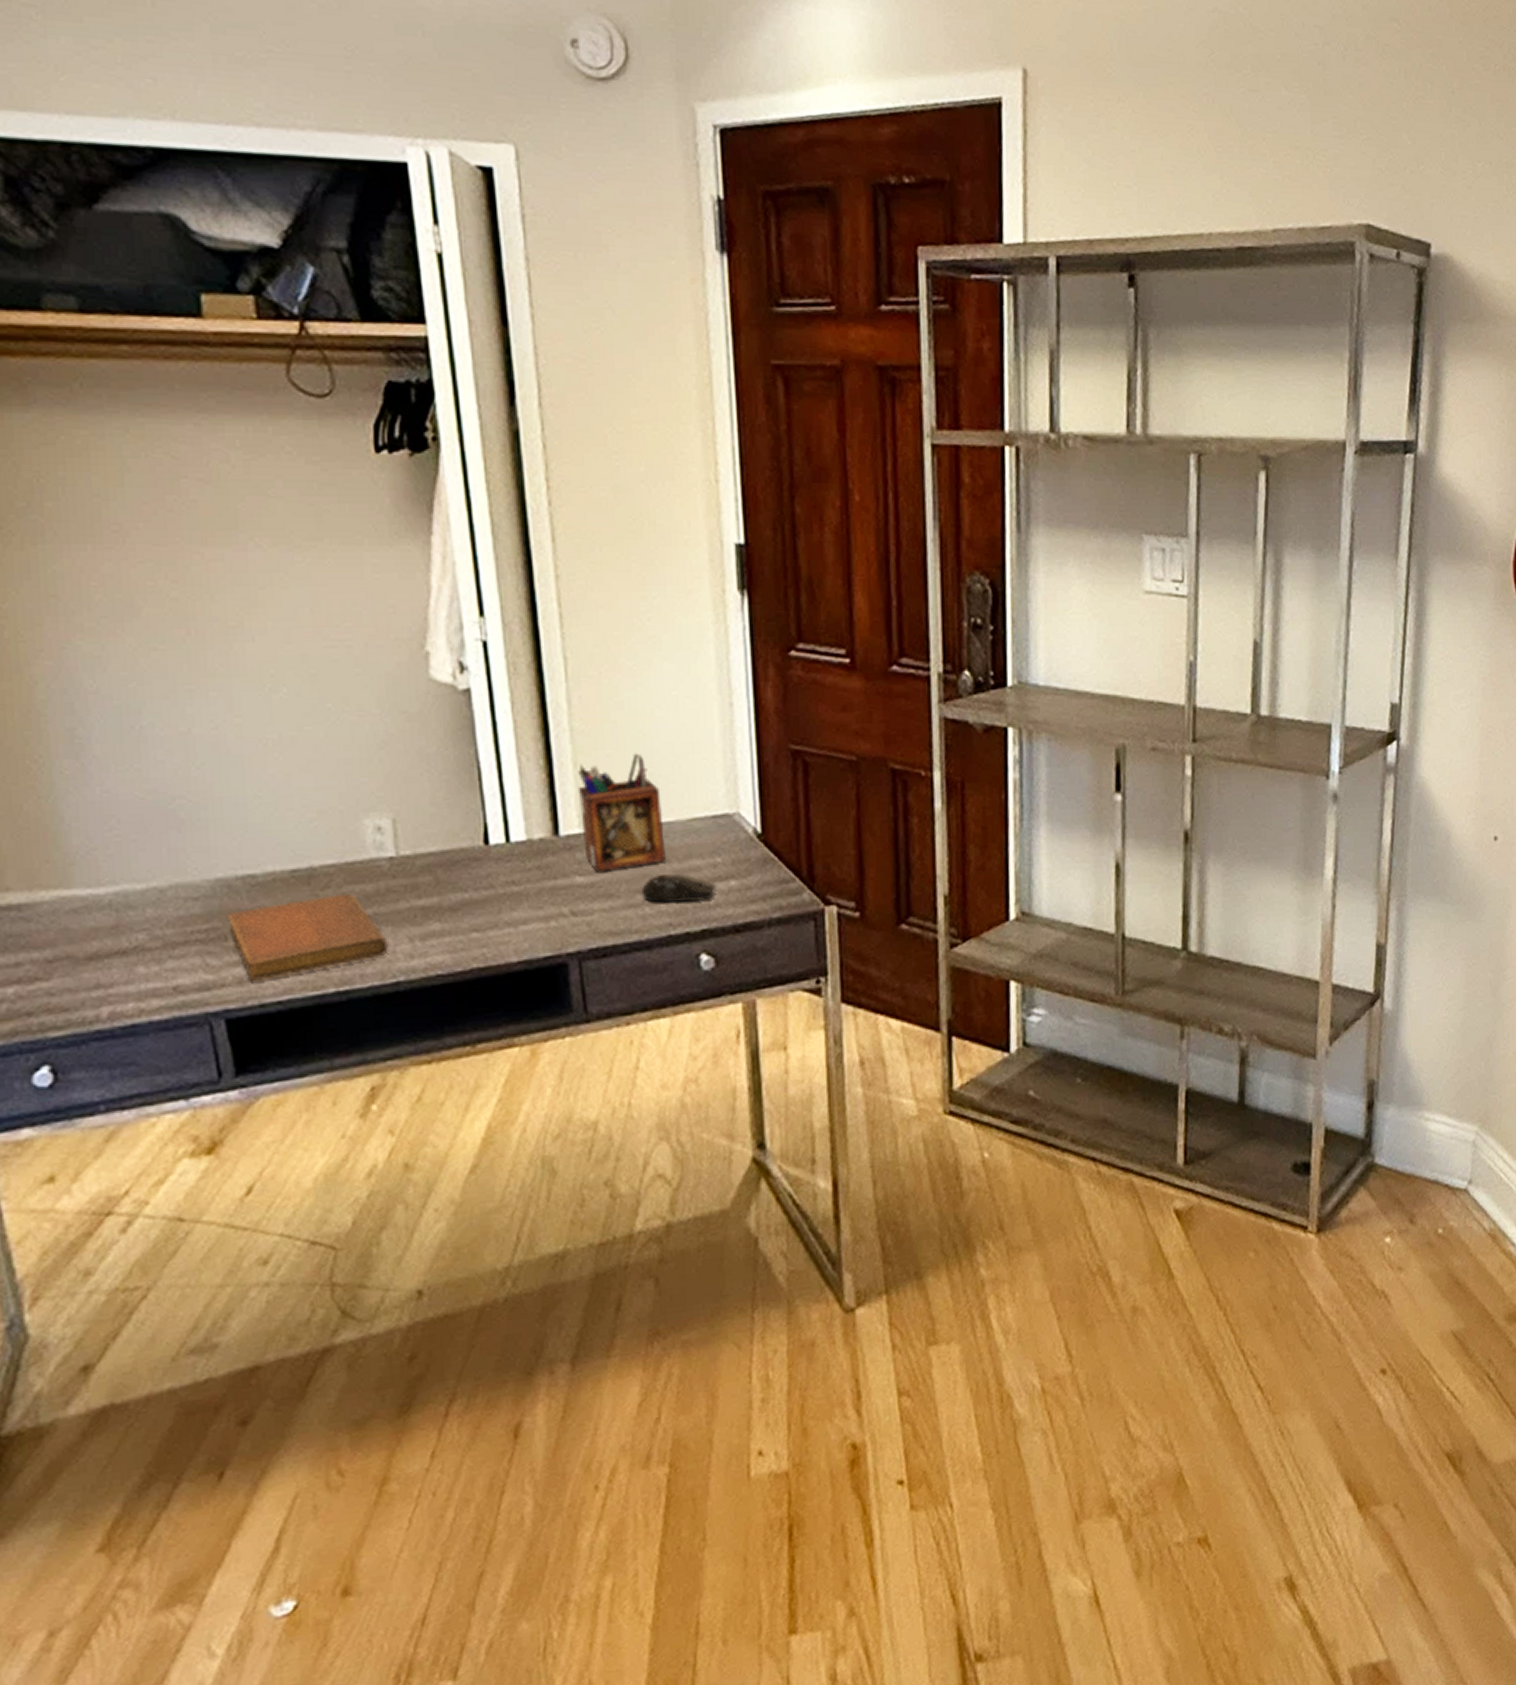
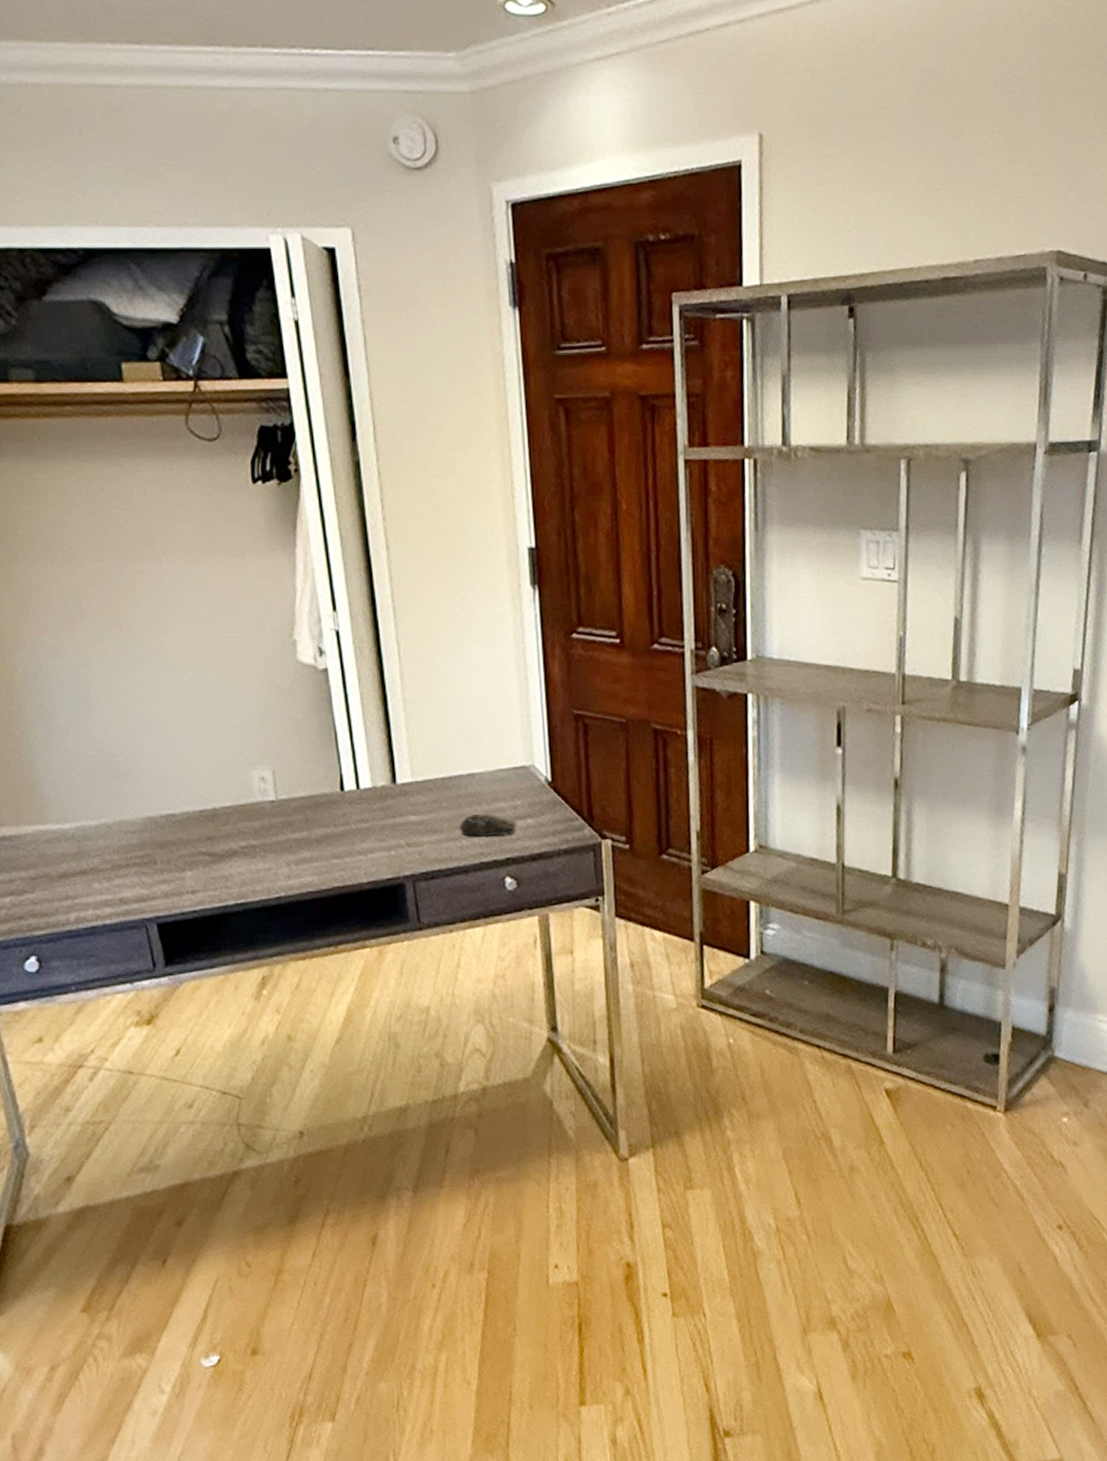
notebook: present [226,893,388,982] -> none [155,828,272,896]
desk organizer: present [577,753,666,872] -> none [409,718,478,812]

